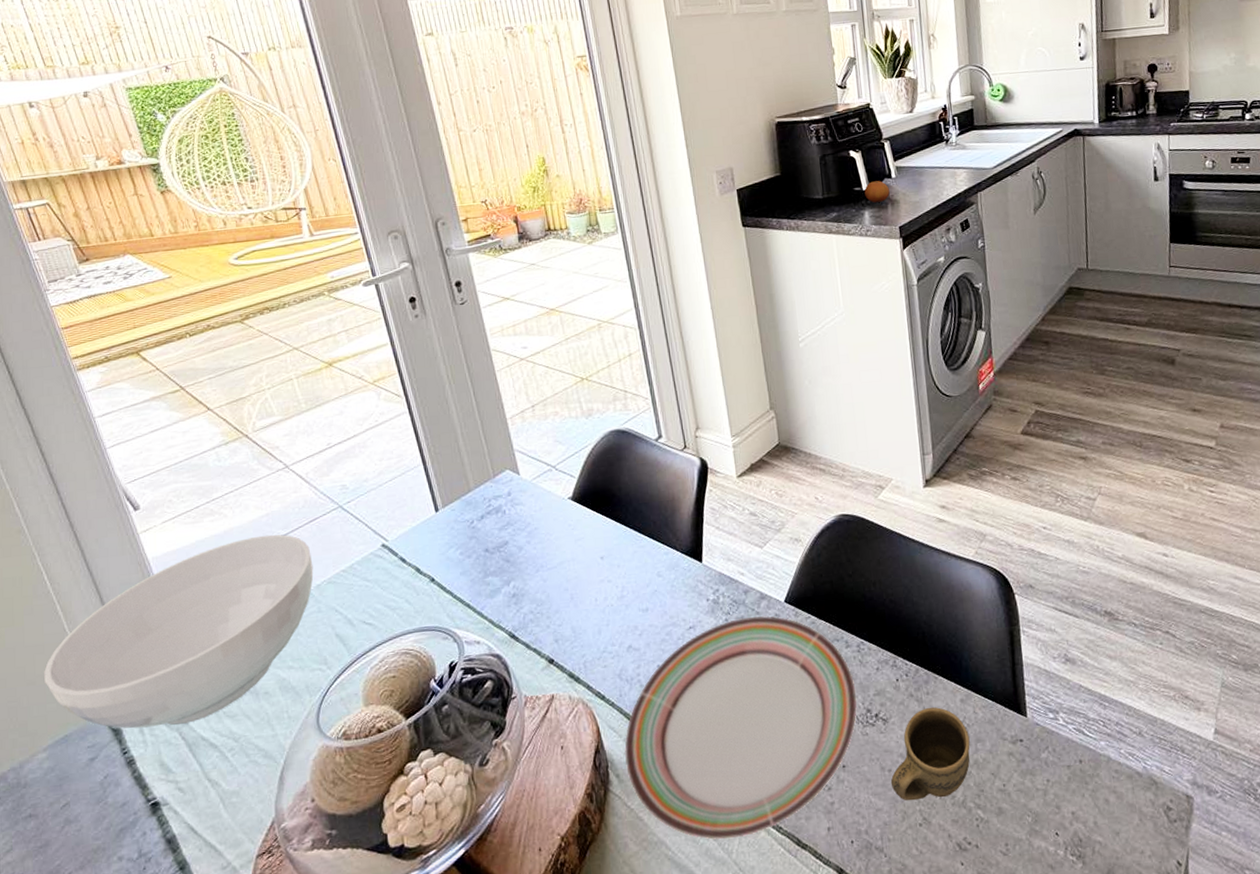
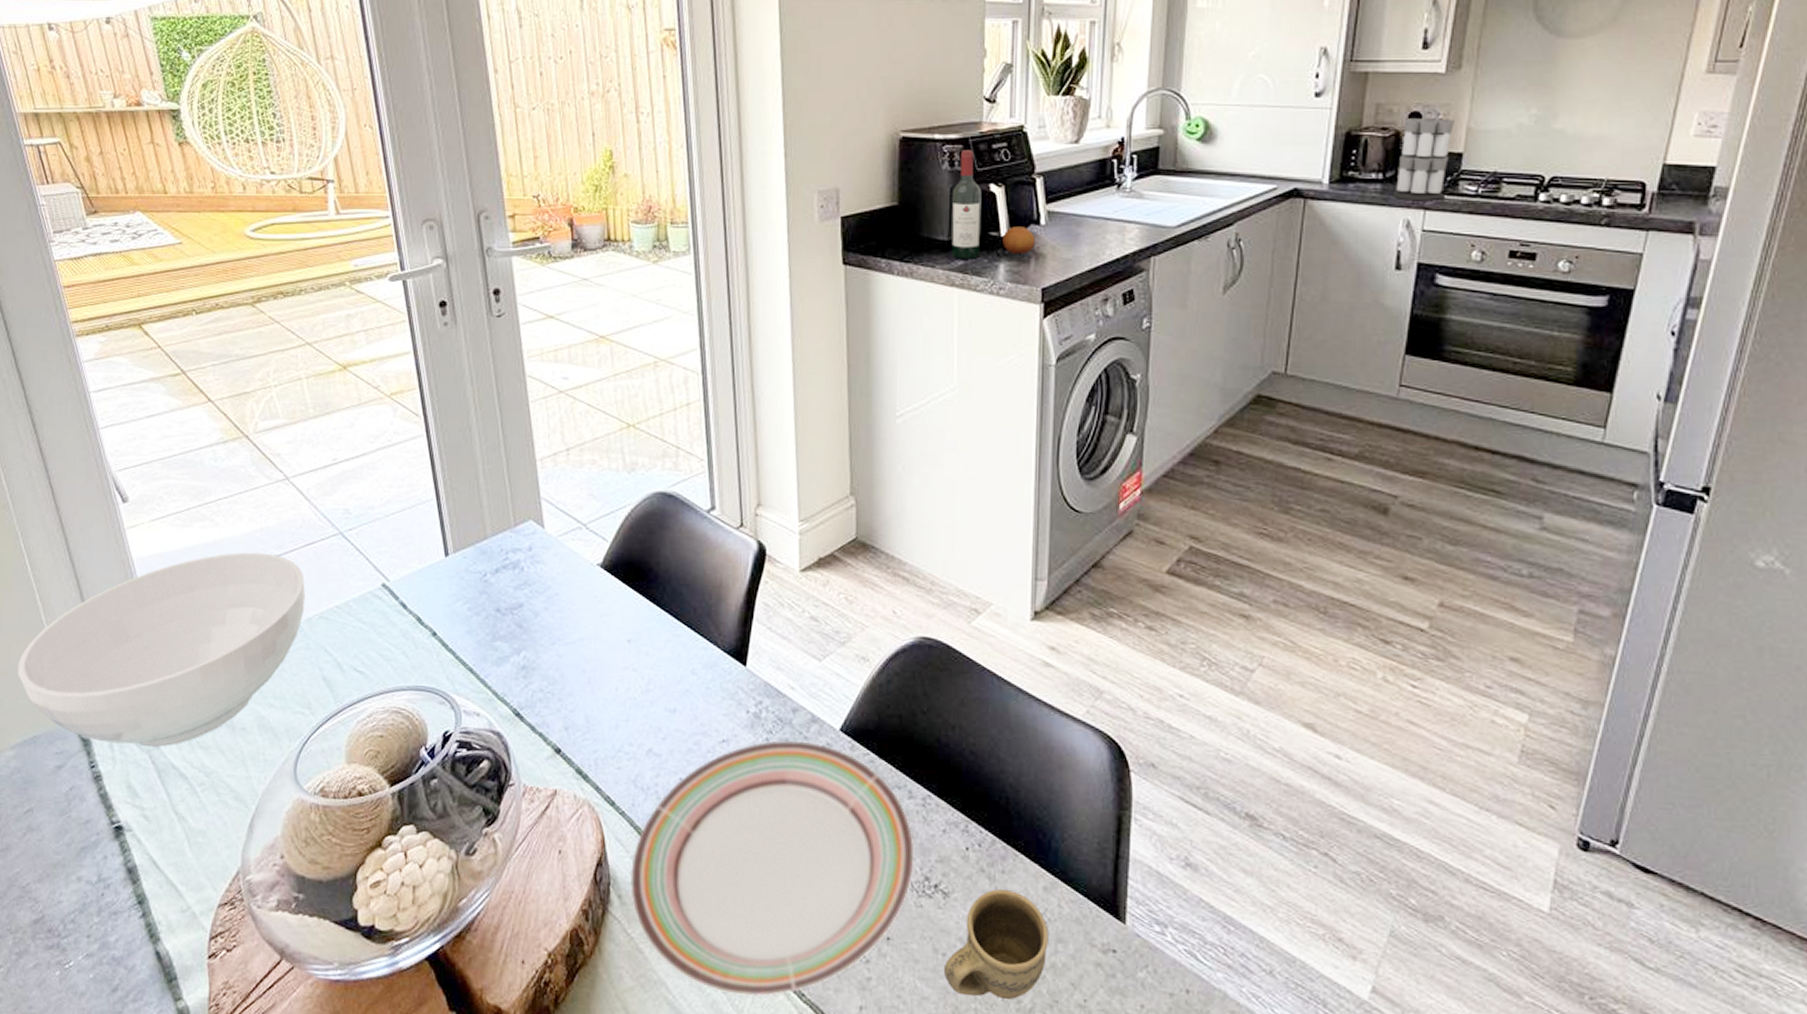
wine bottle: none [820,126,849,212] -> present [950,150,982,259]
spice rack: none [1144,59,1181,130] -> present [1392,107,1454,202]

